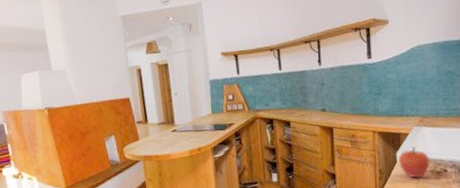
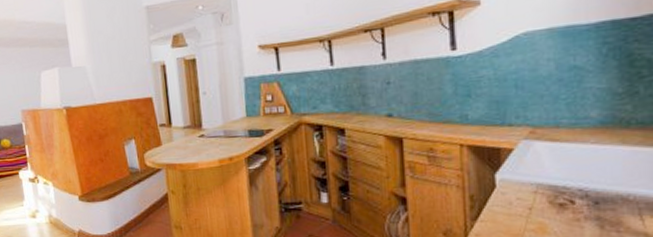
apple: present [398,146,431,178] -> none [498,167,549,210]

